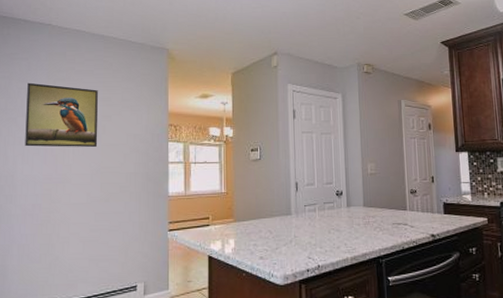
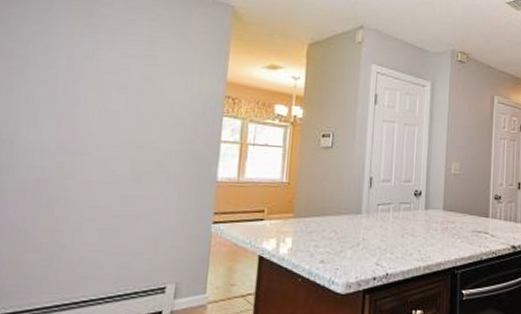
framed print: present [25,82,98,148] -> none [34,25,140,115]

